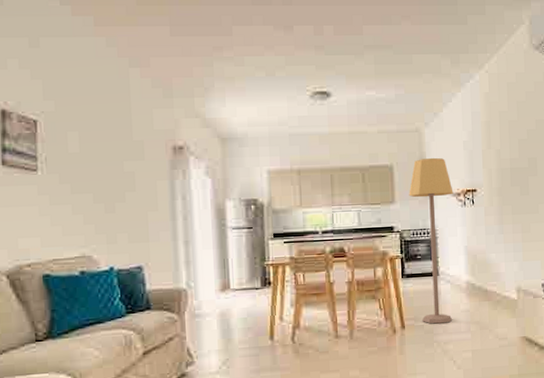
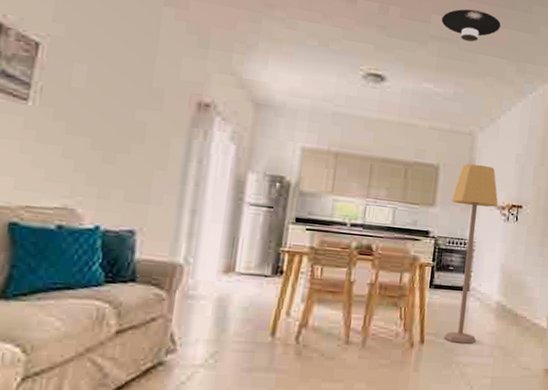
ceiling light: none [372,13,430,45] -> present [441,9,501,43]

